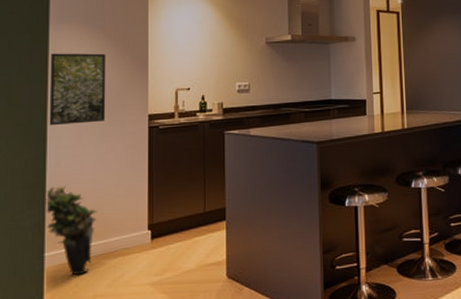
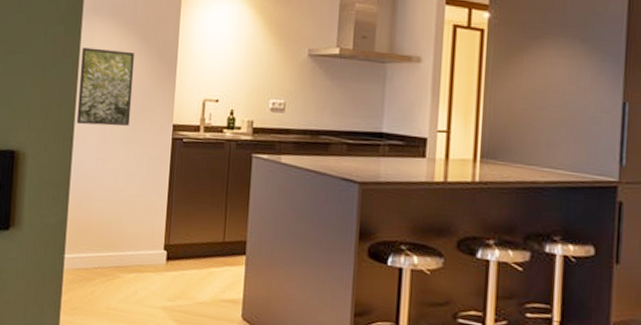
potted plant: present [45,185,97,276] -> none [68,187,115,284]

